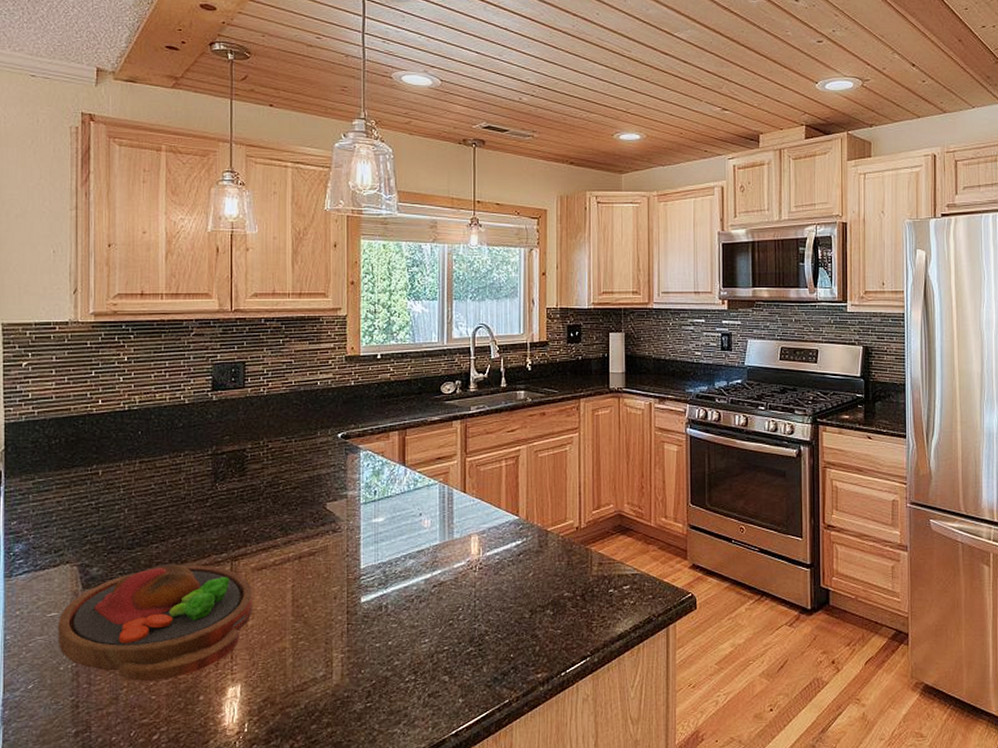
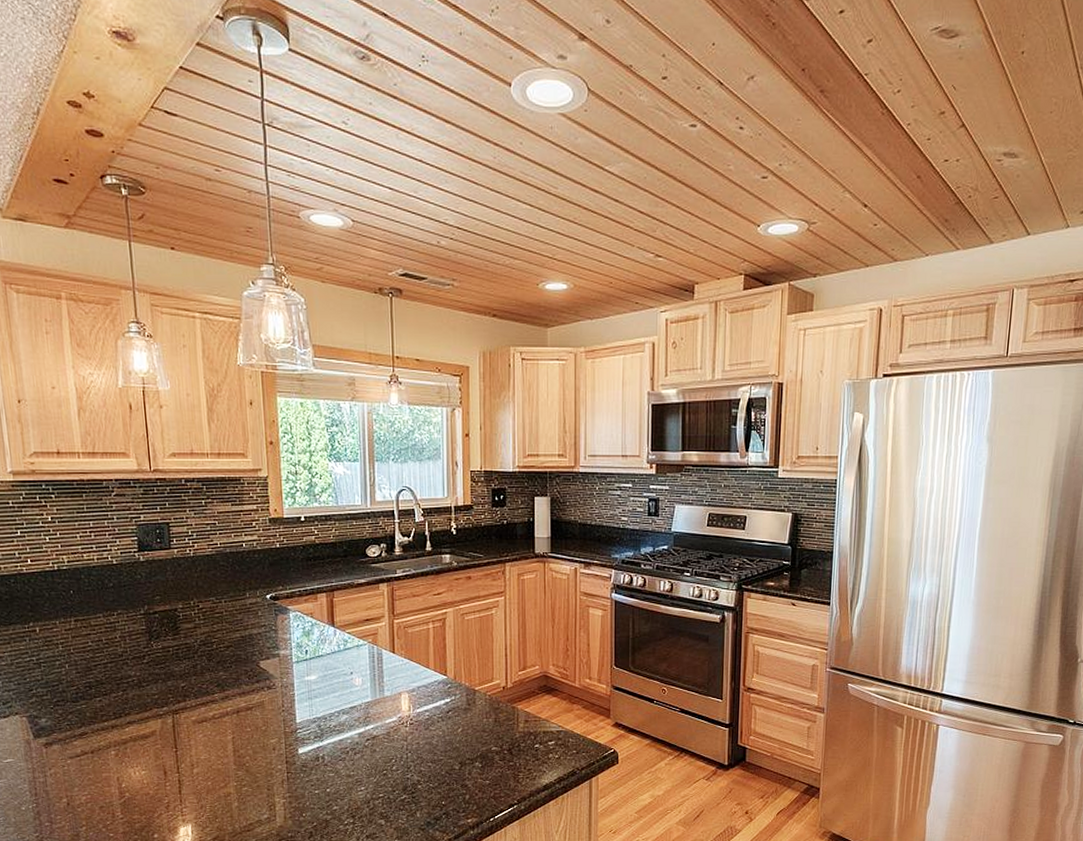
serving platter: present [59,564,253,681] -> none [15,716,197,820]

